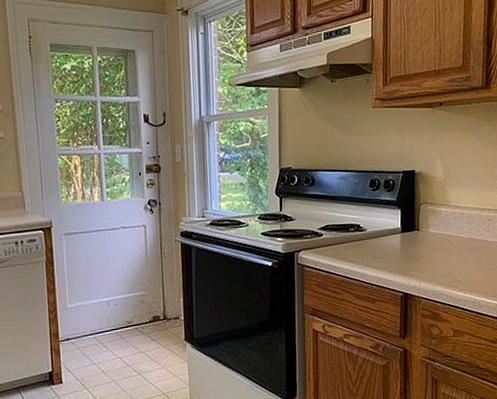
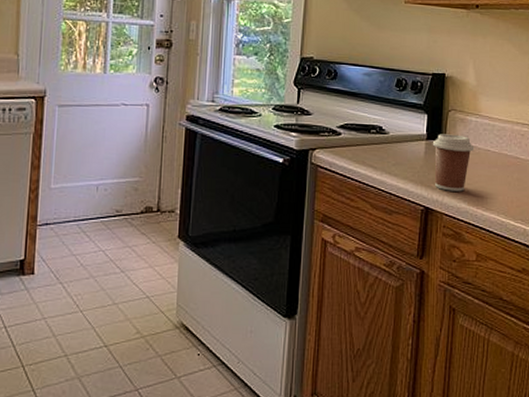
coffee cup: none [407,225,446,277] -> present [432,134,475,192]

